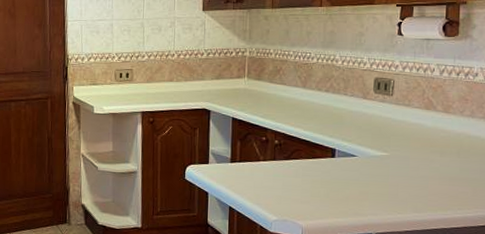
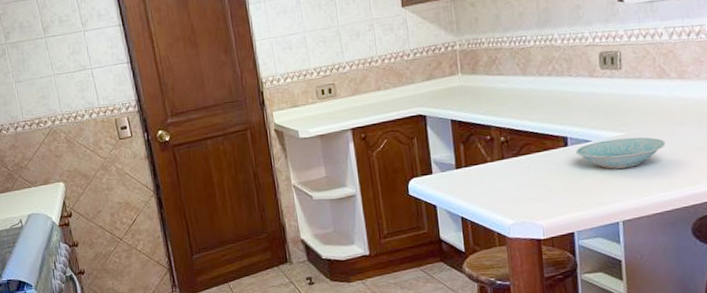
bowl: none [341,157,424,185] -> present [575,137,666,169]

